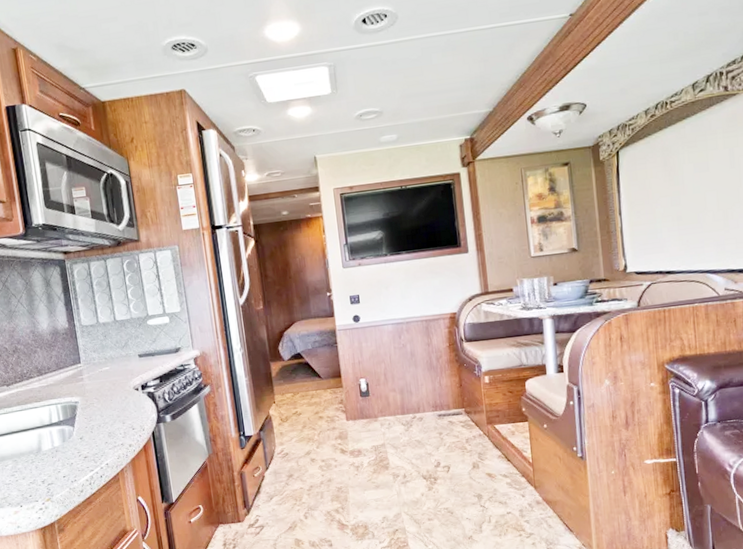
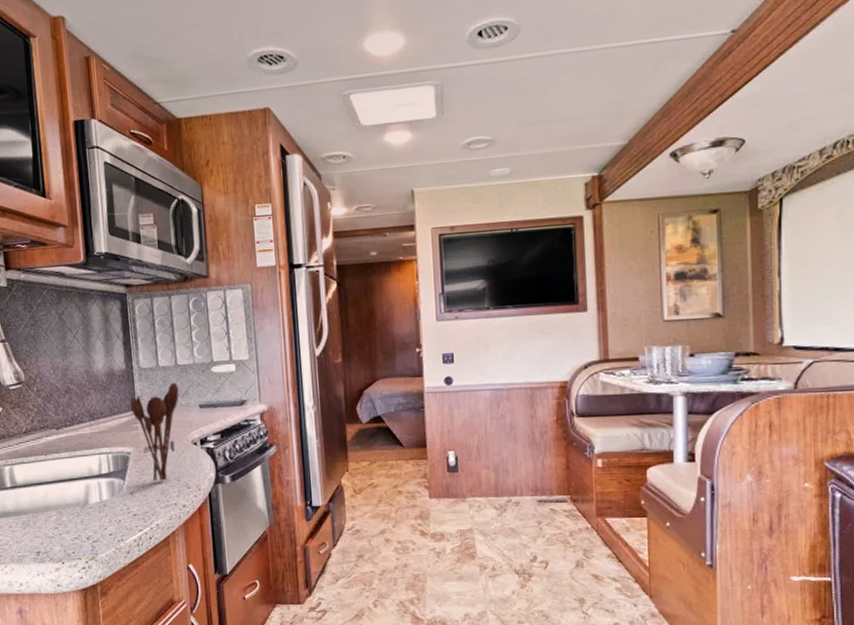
utensil holder: none [74,336,120,426] -> present [130,382,179,482]

